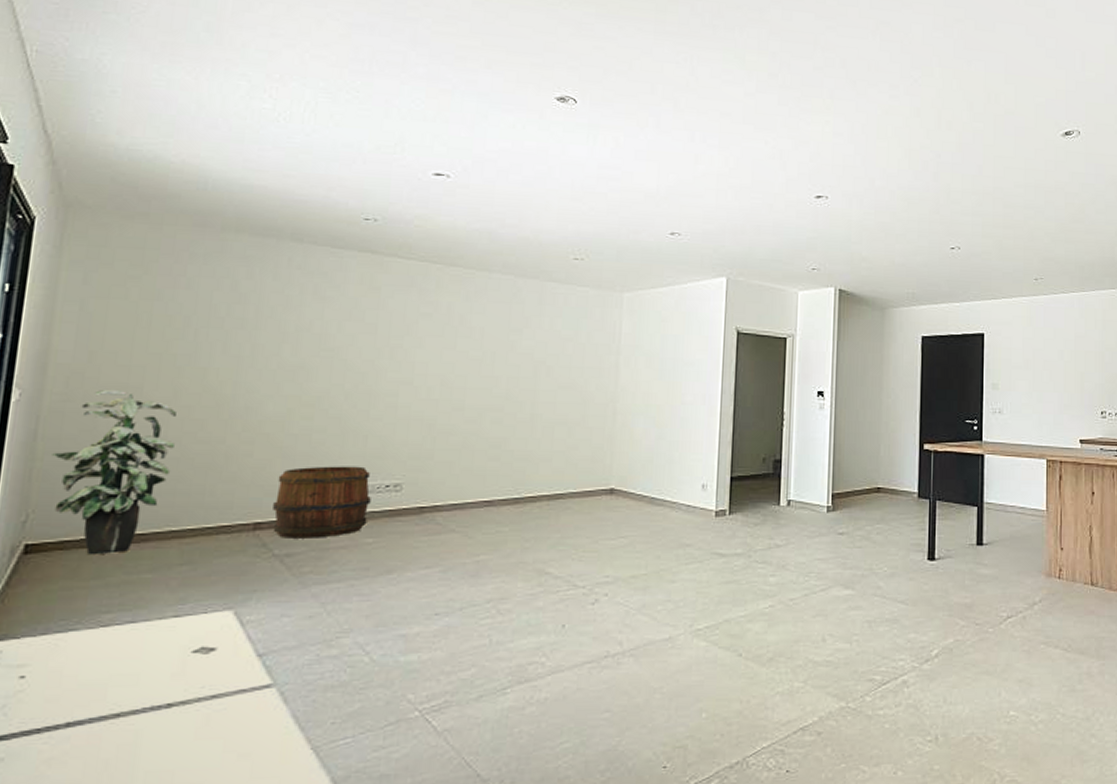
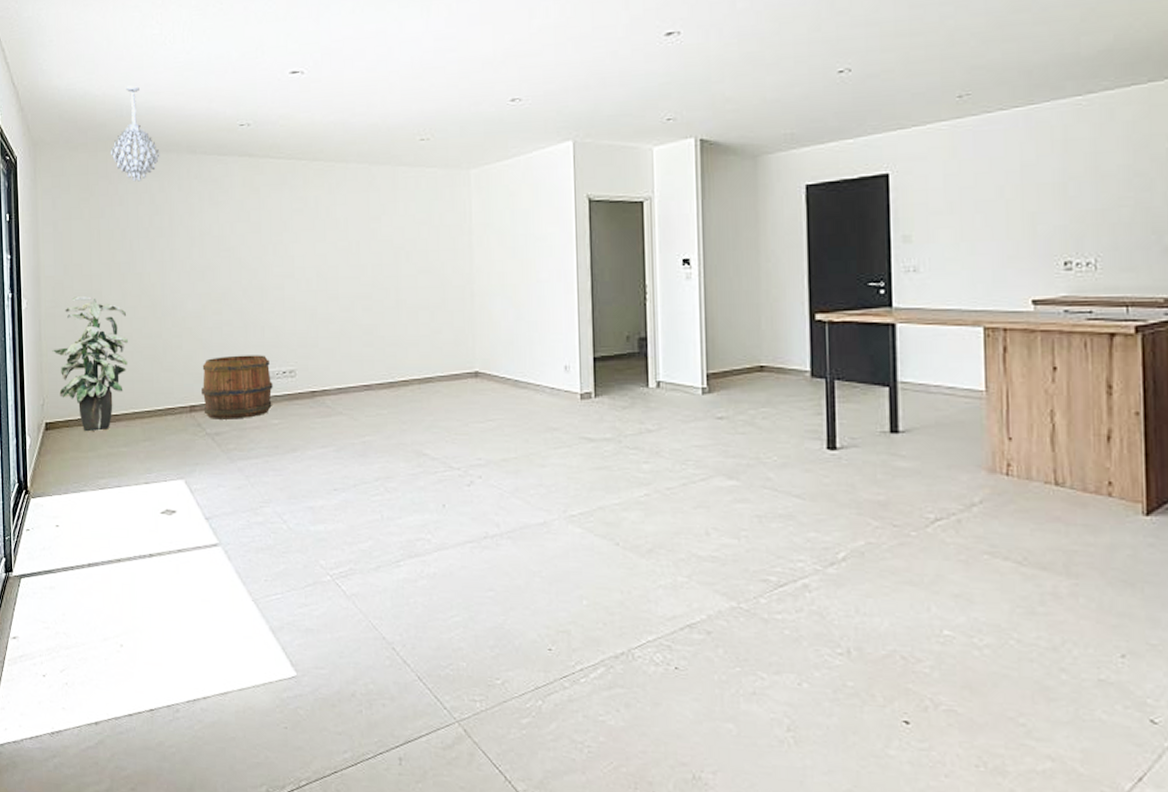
chandelier: none [181,158,254,265] -> present [110,85,160,182]

